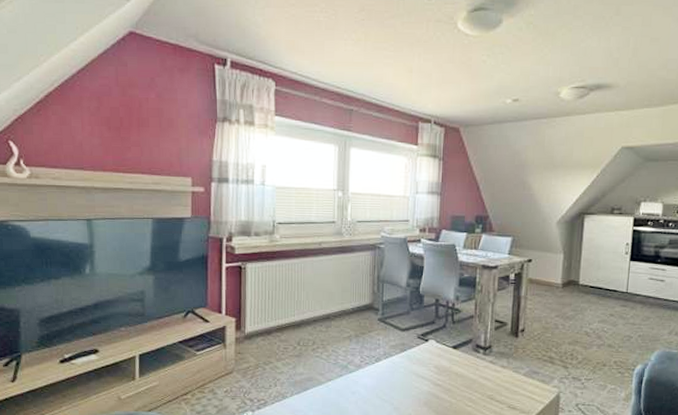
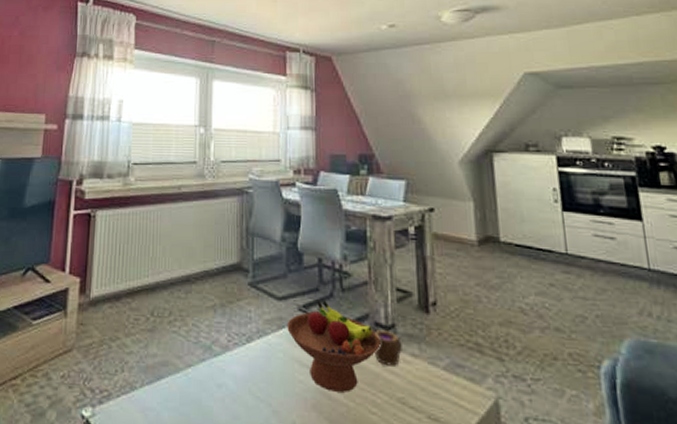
fruit bowl: none [408,331,479,393] -> present [287,301,381,393]
mug: none [474,350,495,375] -> present [375,330,402,366]

